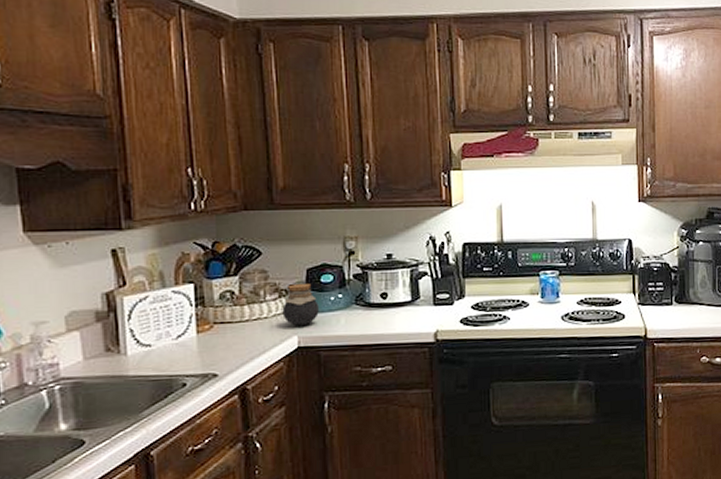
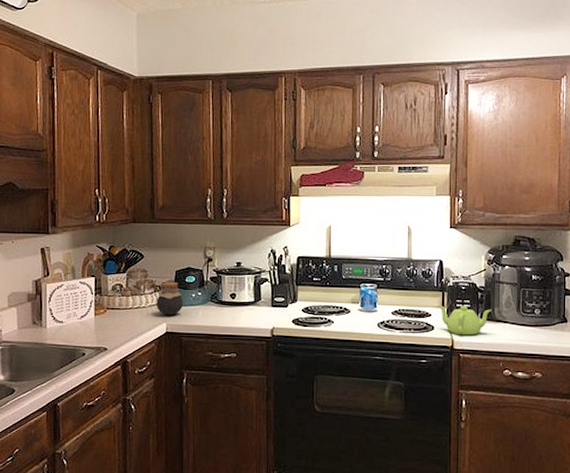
teapot: none [629,289,687,323] -> present [438,305,492,336]

